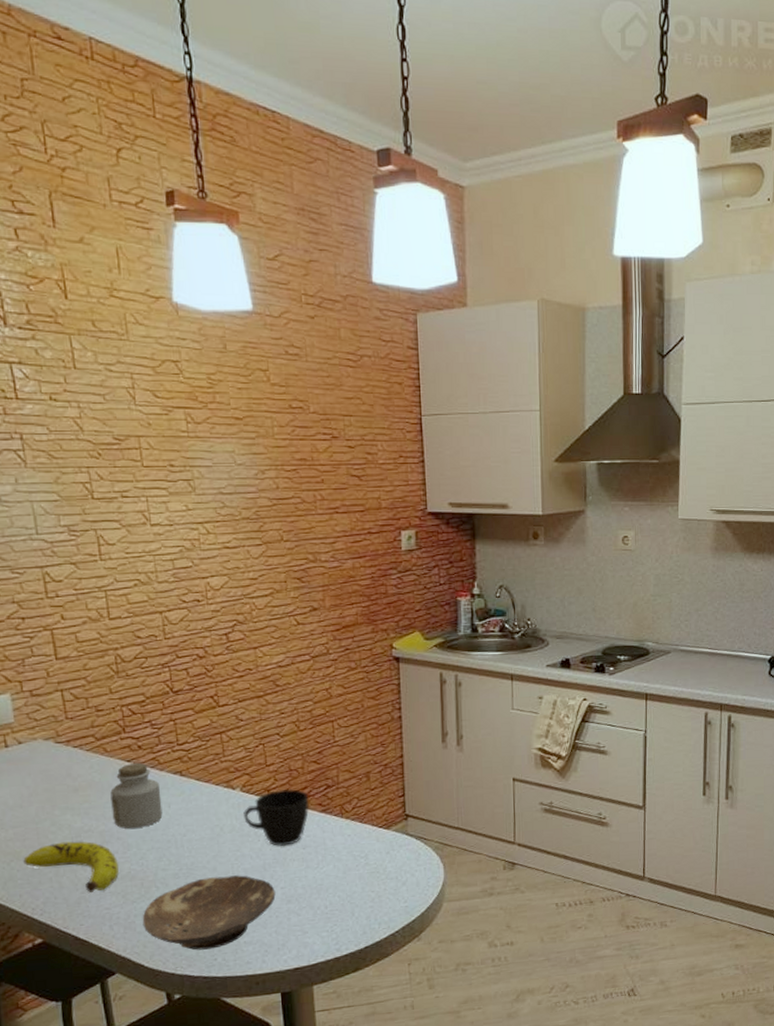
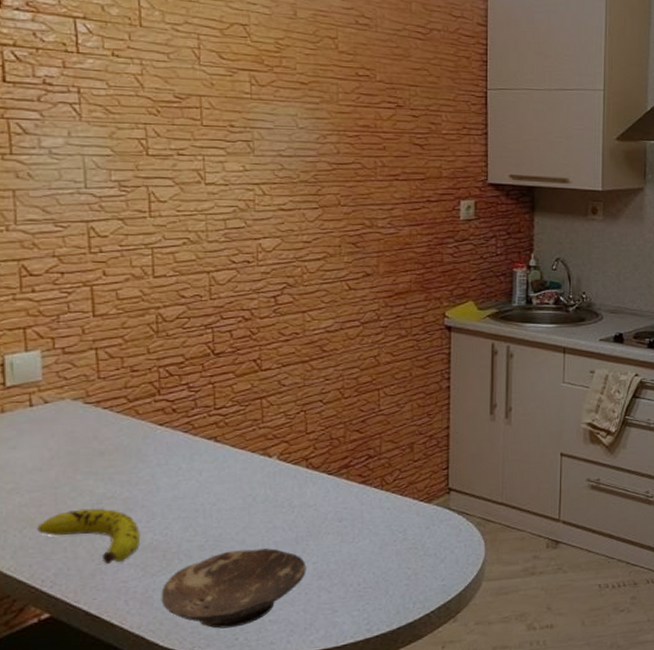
jar: present [110,763,163,829] -> none [138,427,193,496]
cup: present [243,789,310,847] -> none [279,459,349,519]

